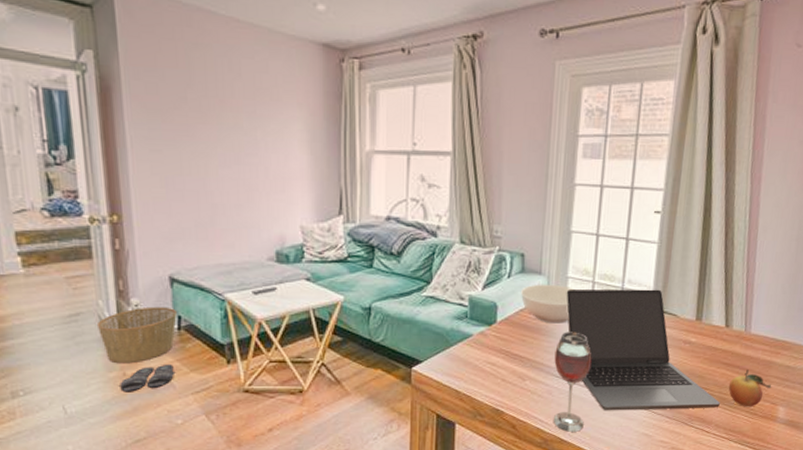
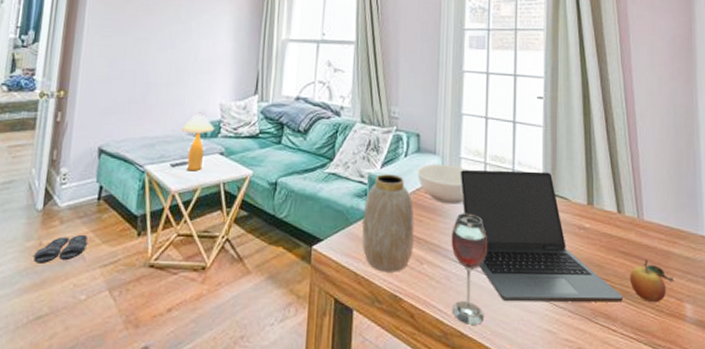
basket: present [96,306,177,364] -> none [25,176,100,233]
table lamp: none [260,236,298,298] -> present [181,112,215,172]
vase: none [463,296,517,389] -> present [362,174,414,272]

